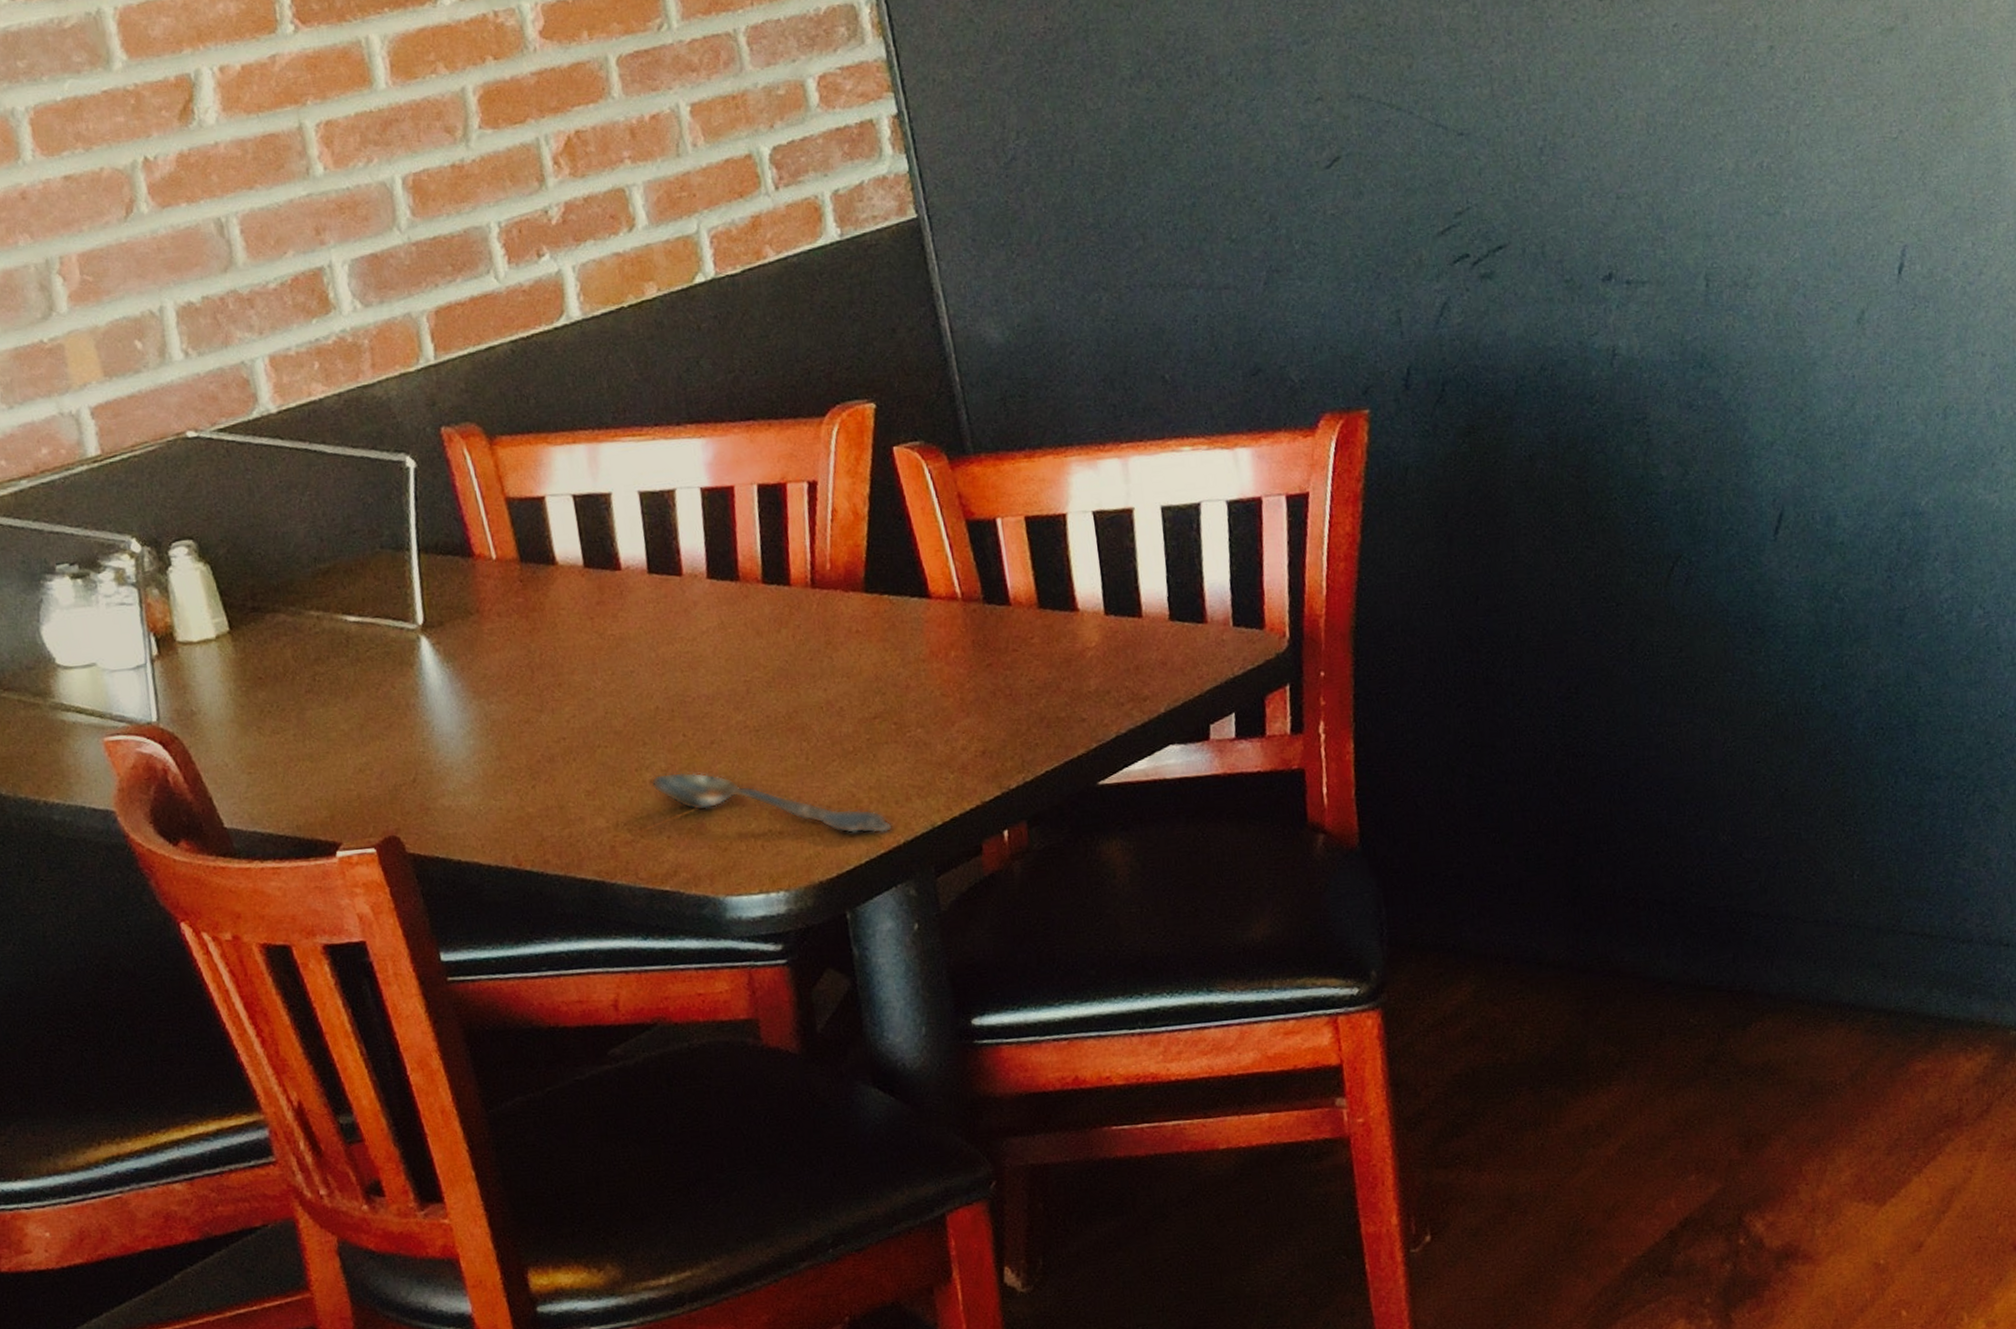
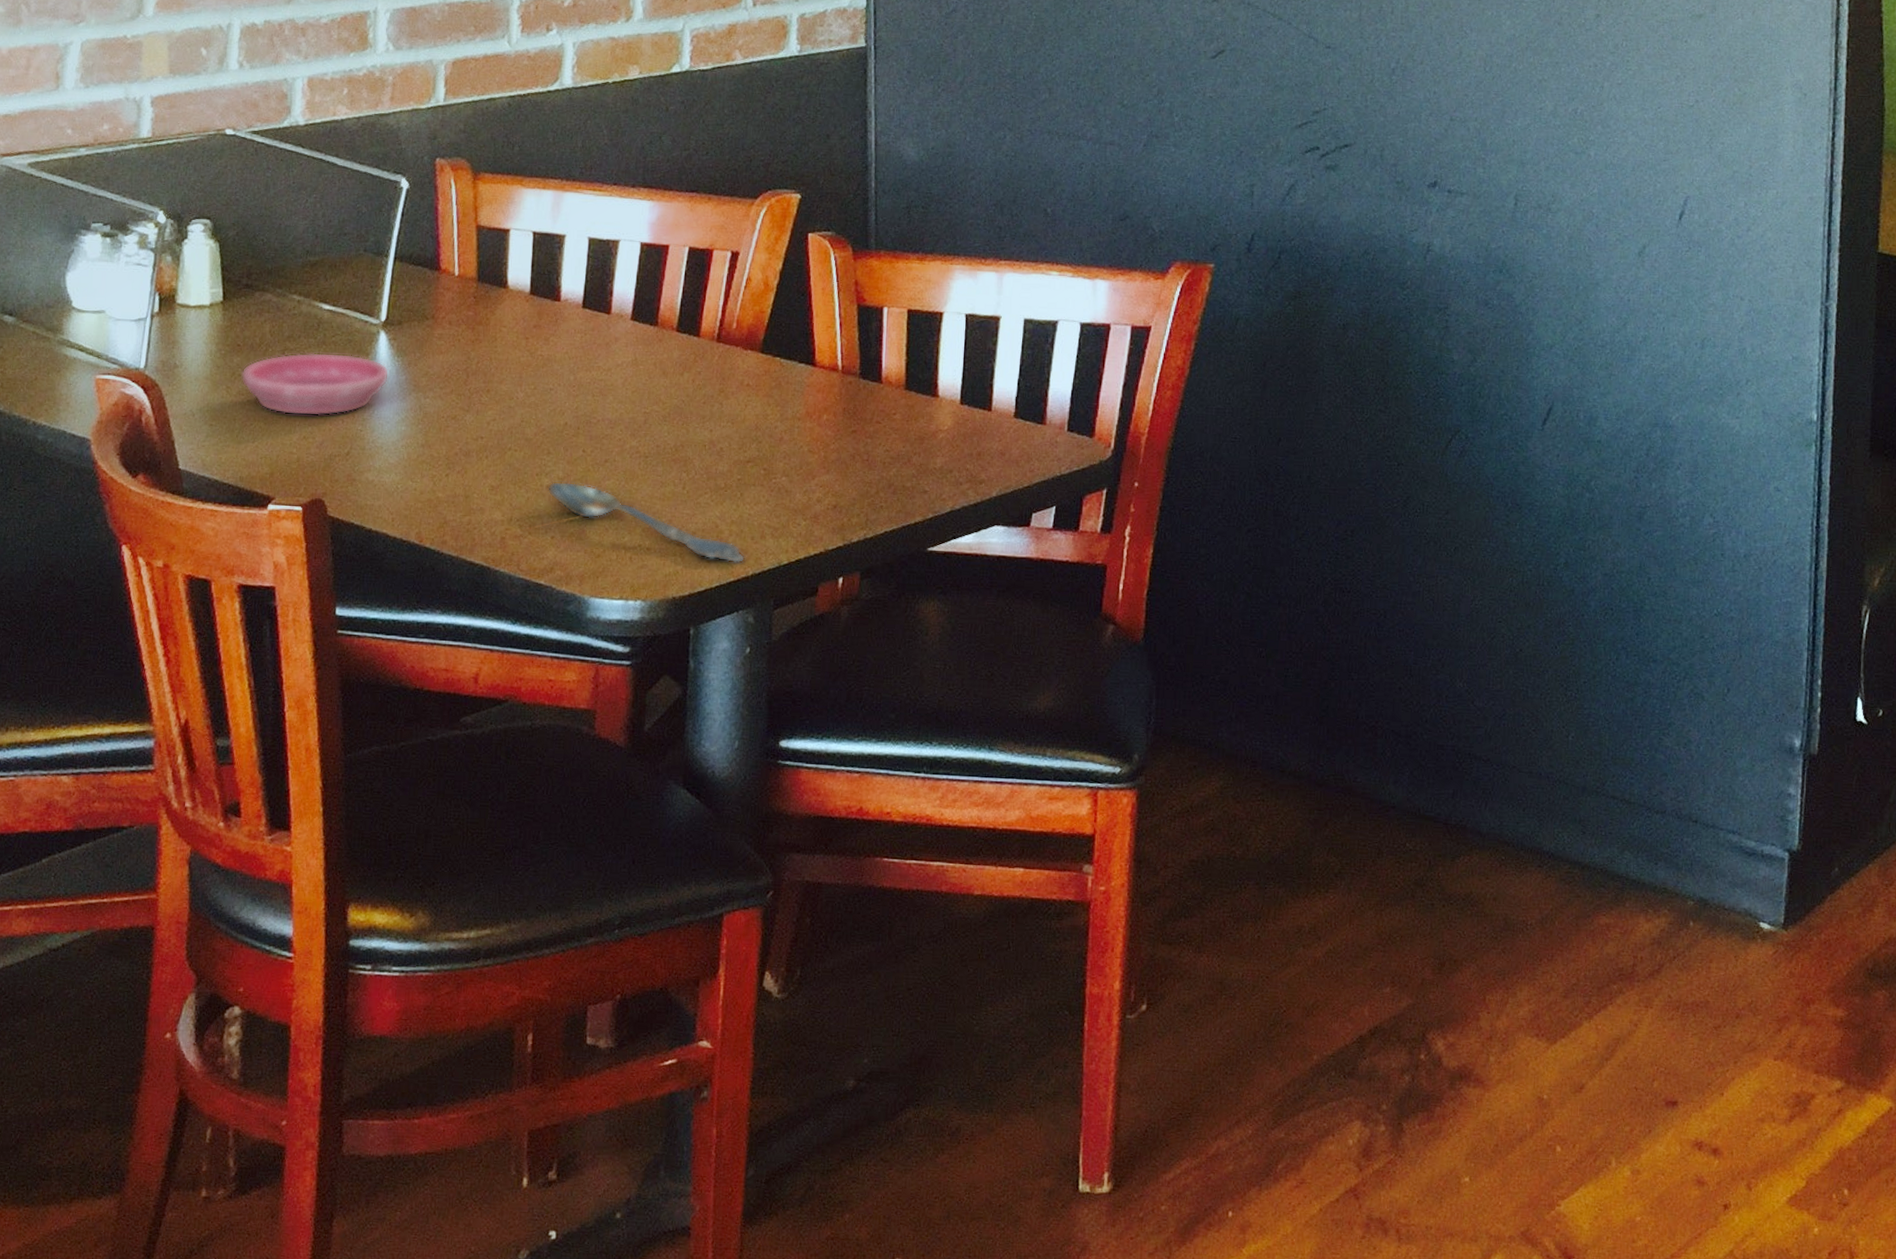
saucer: none [270,668,443,748] -> present [241,352,390,416]

